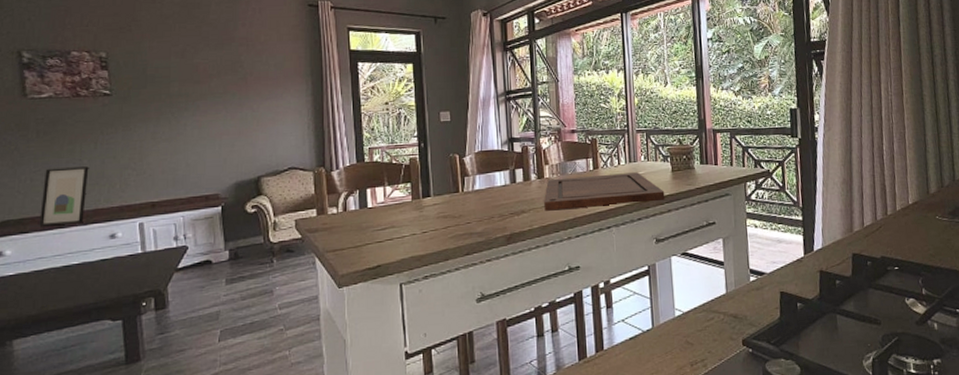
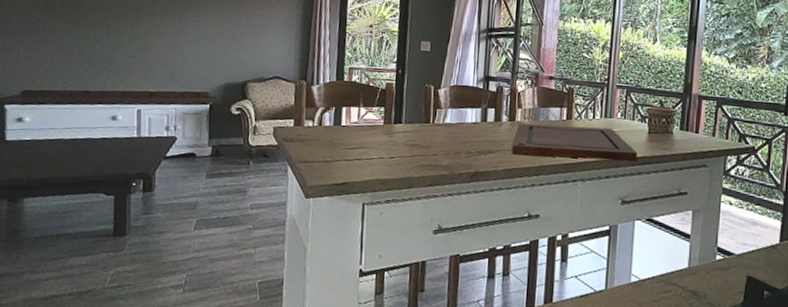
picture frame: present [39,165,89,226] -> none [54,48,101,102]

